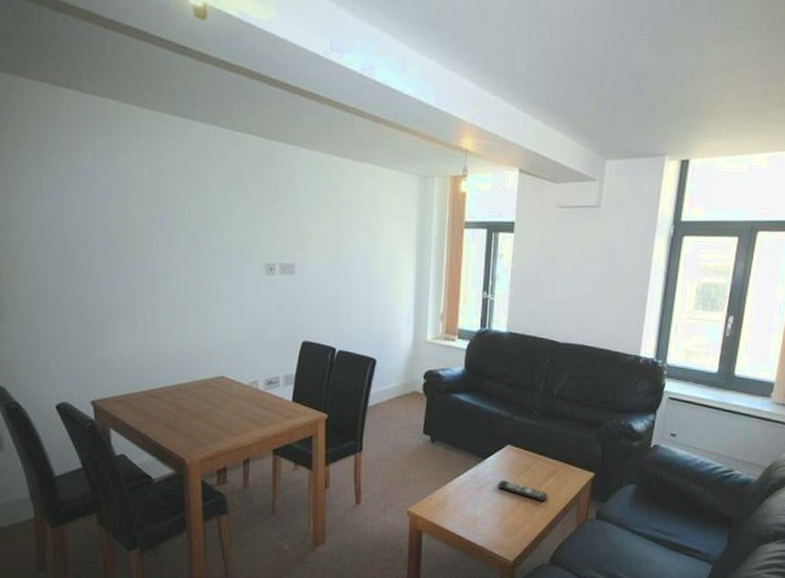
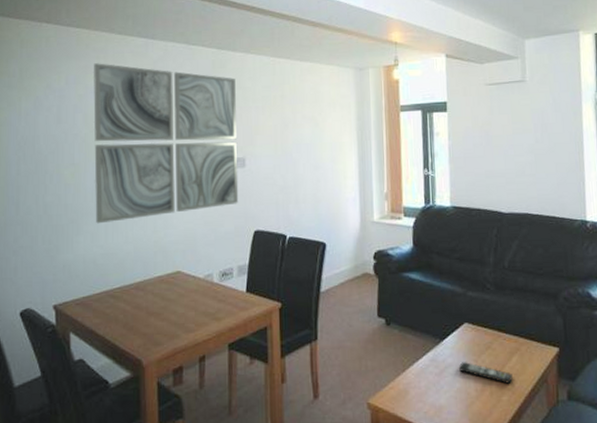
wall art: none [123,142,287,322] -> present [93,63,239,224]

